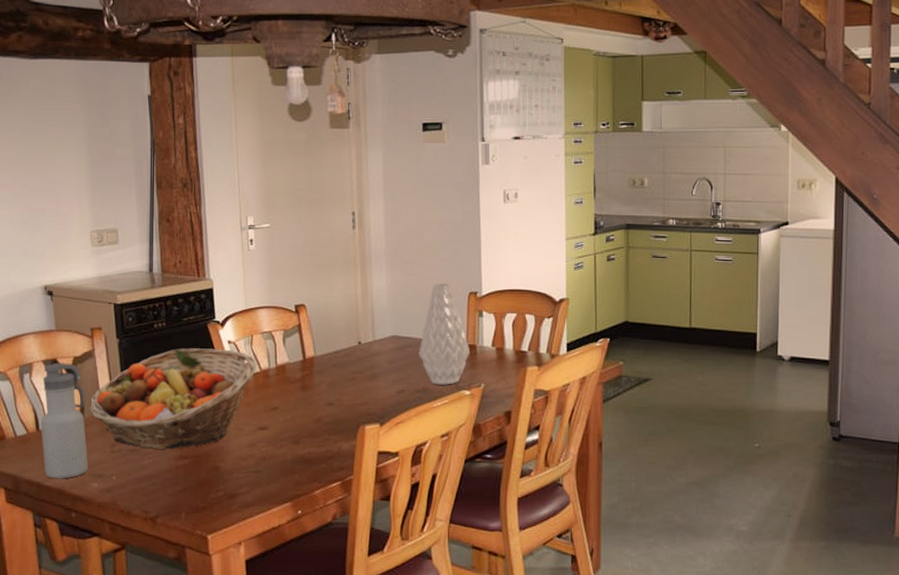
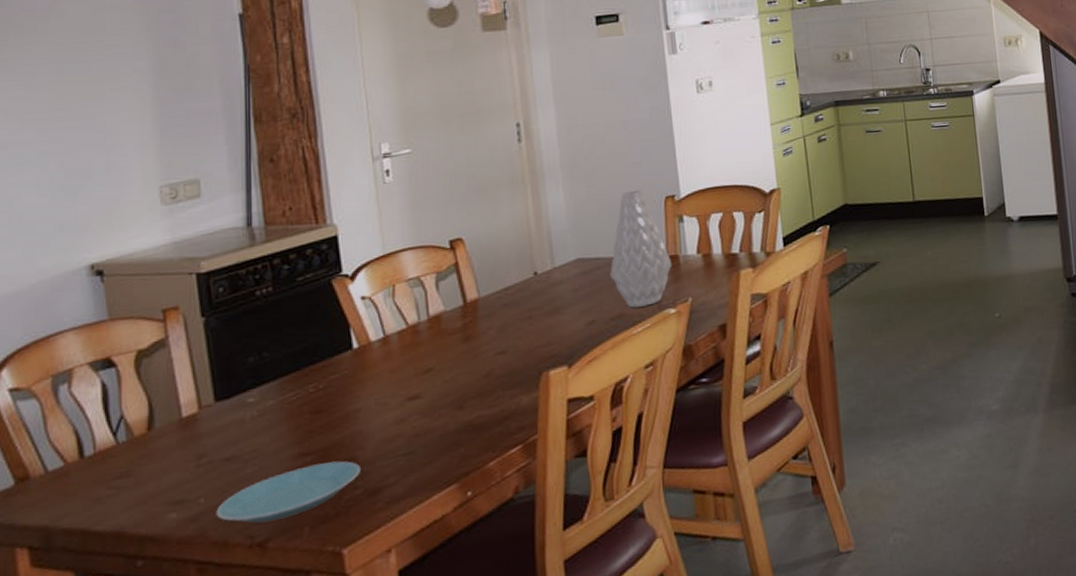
water bottle: present [41,363,89,479] -> none [86,359,162,520]
fruit basket: present [89,348,257,450] -> none [162,306,402,454]
plate: none [123,466,223,504] -> present [216,461,362,523]

